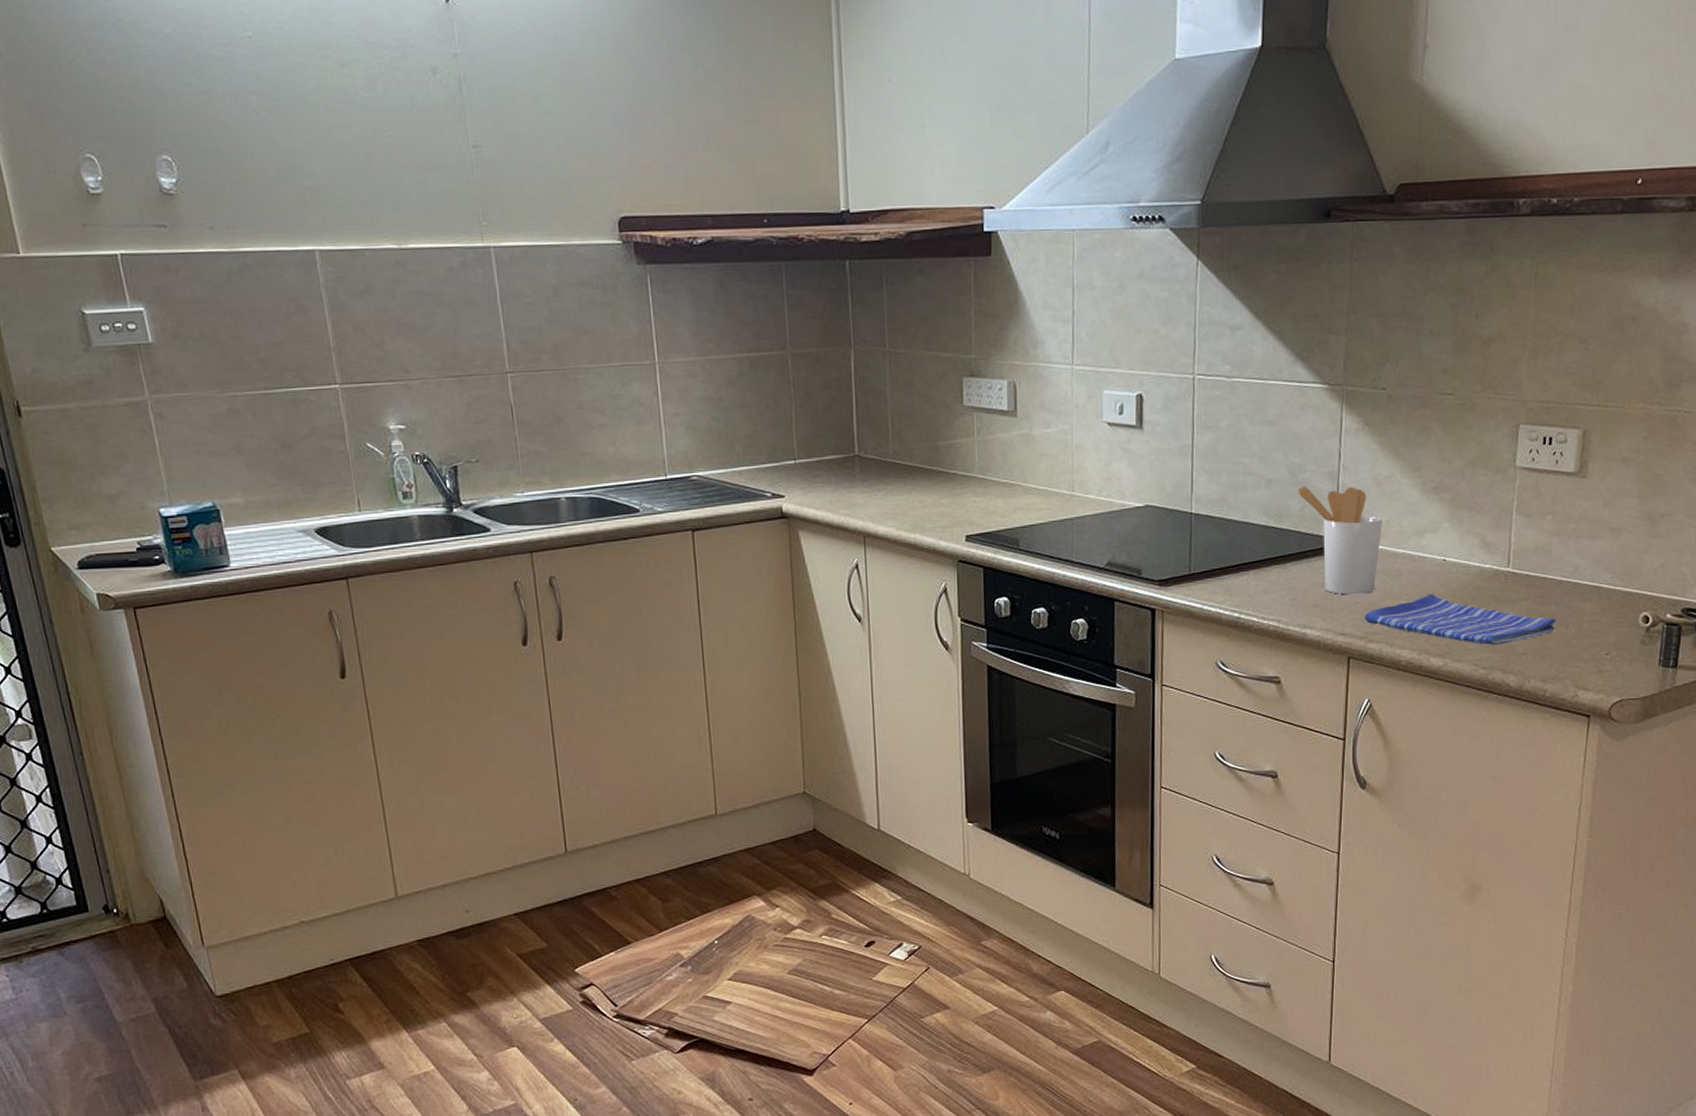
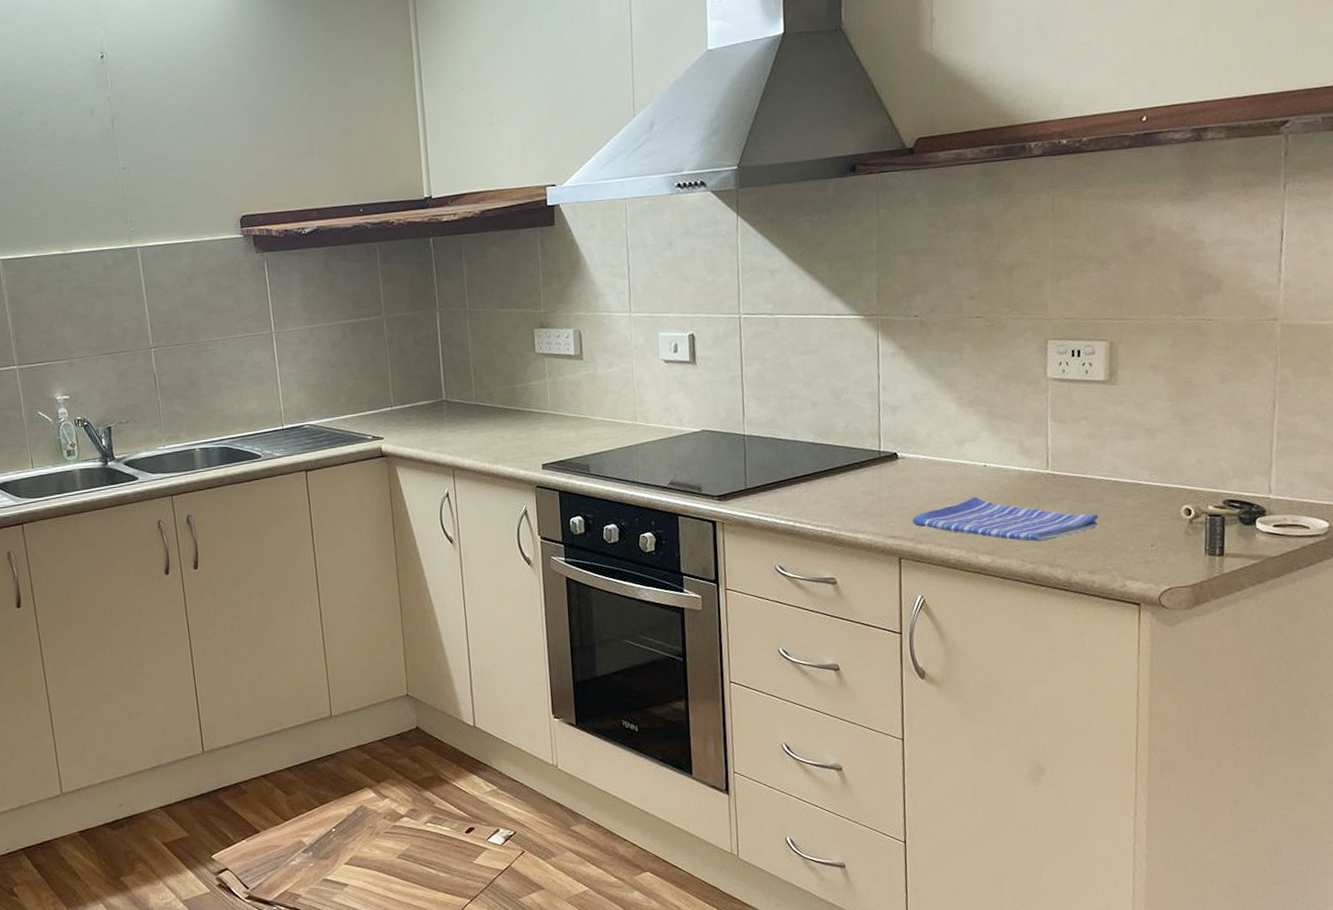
utensil holder: present [1296,486,1382,595] -> none [840,404,924,501]

